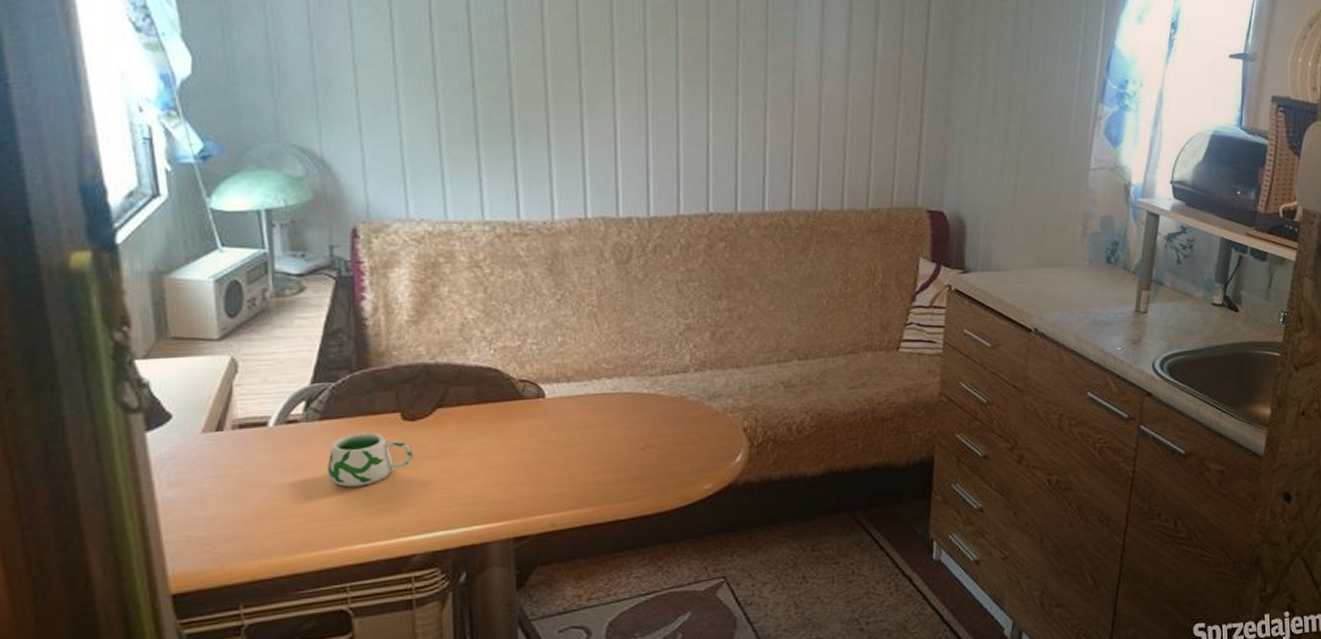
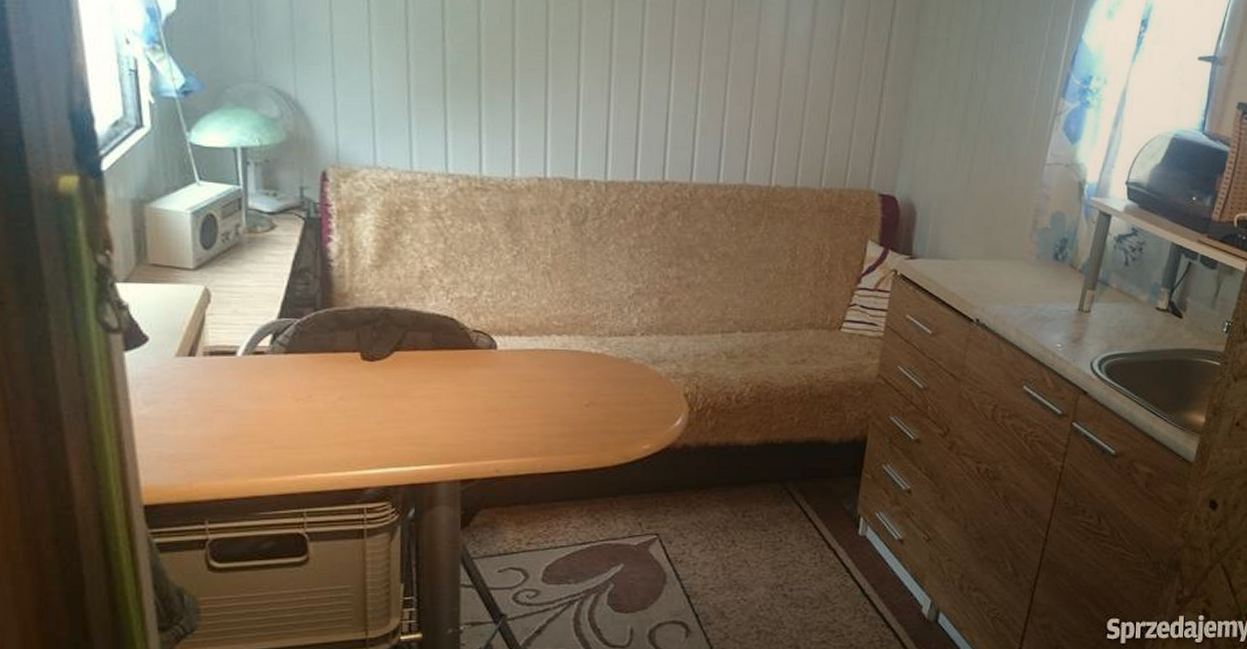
mug: present [327,432,413,487] -> none [290,369,370,419]

